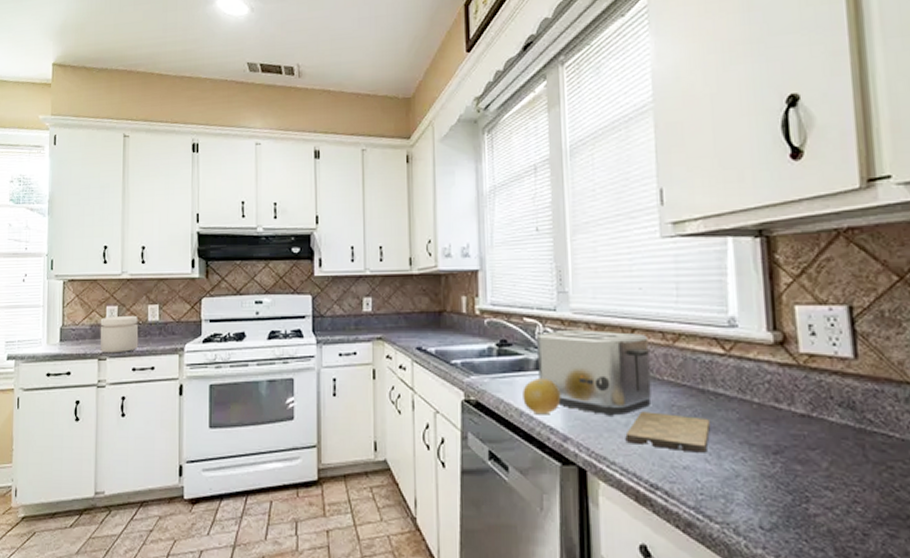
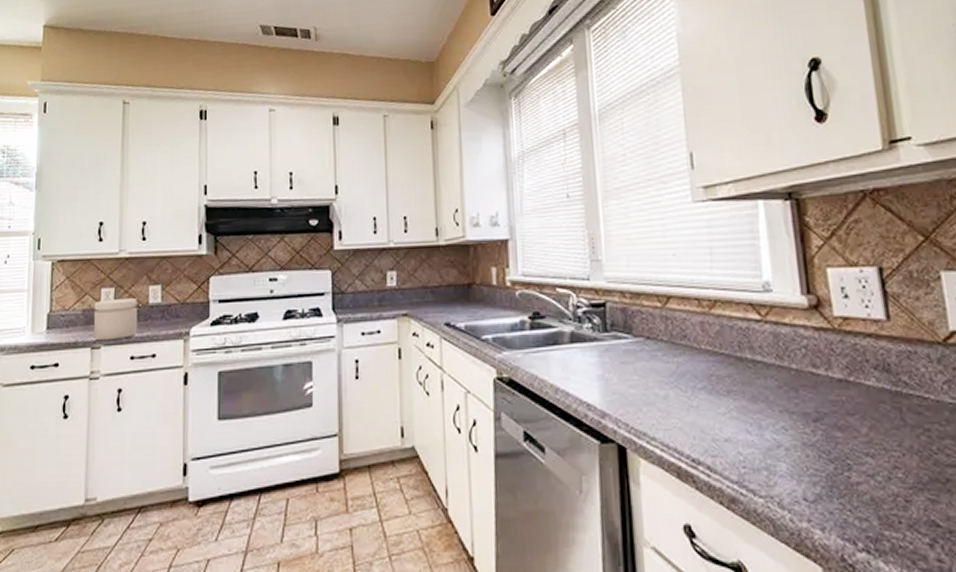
fruit: present [523,378,561,415] -> none [557,352,598,391]
toaster: present [537,330,652,416] -> none [571,299,690,389]
cutting board: present [625,411,711,453] -> none [664,382,751,424]

